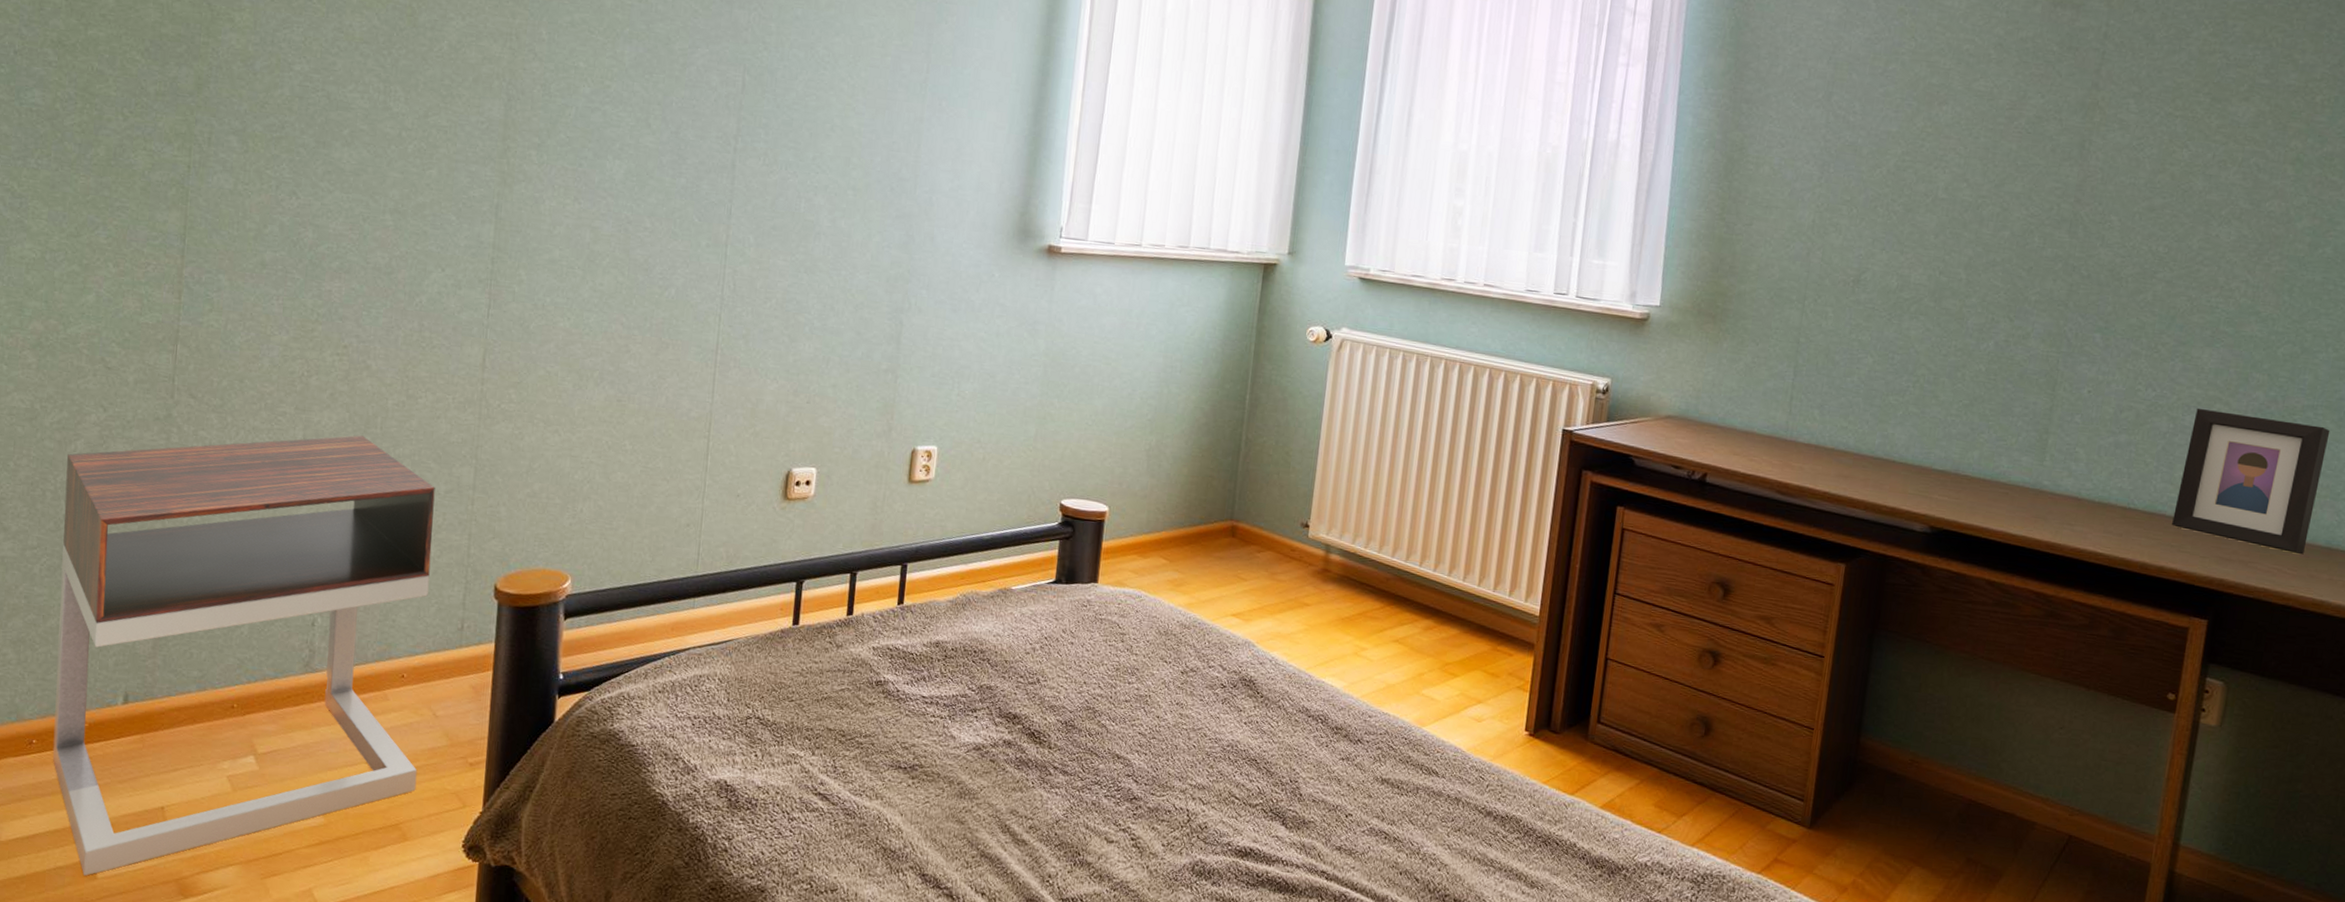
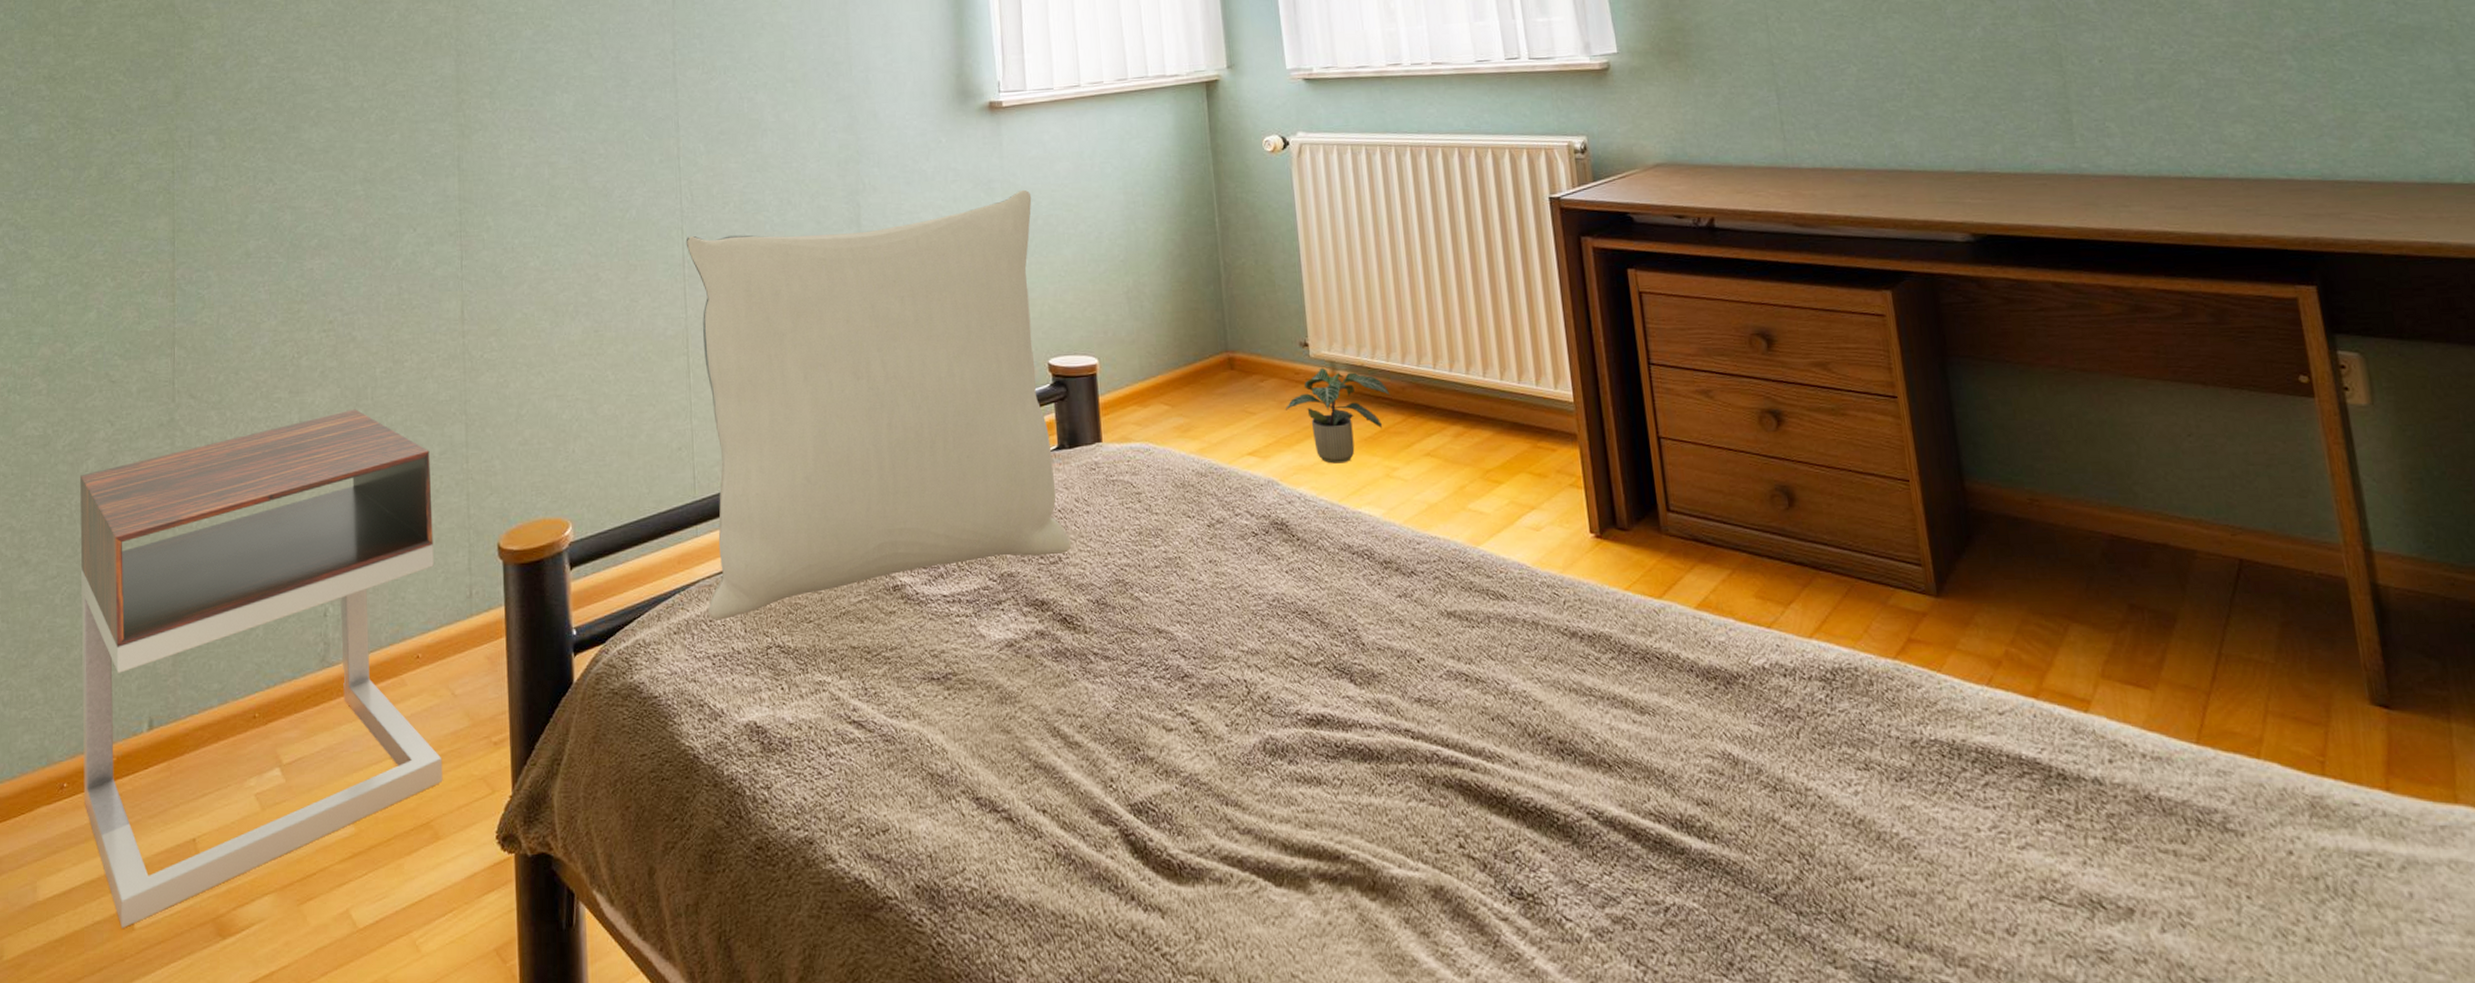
pillow: none [694,324,1074,687] -> present [686,189,1072,620]
potted plant: none [1274,548,1374,637] -> present [1285,367,1389,464]
picture frame: present [2172,408,2330,555] -> none [2224,53,2400,196]

